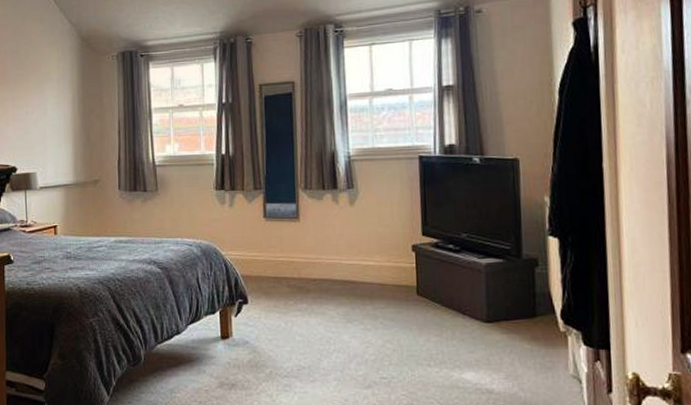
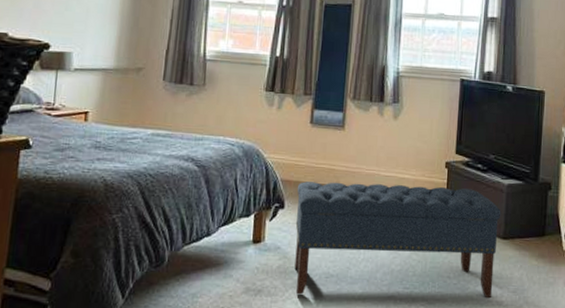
bench: none [258,271,482,388] -> present [294,181,501,297]

